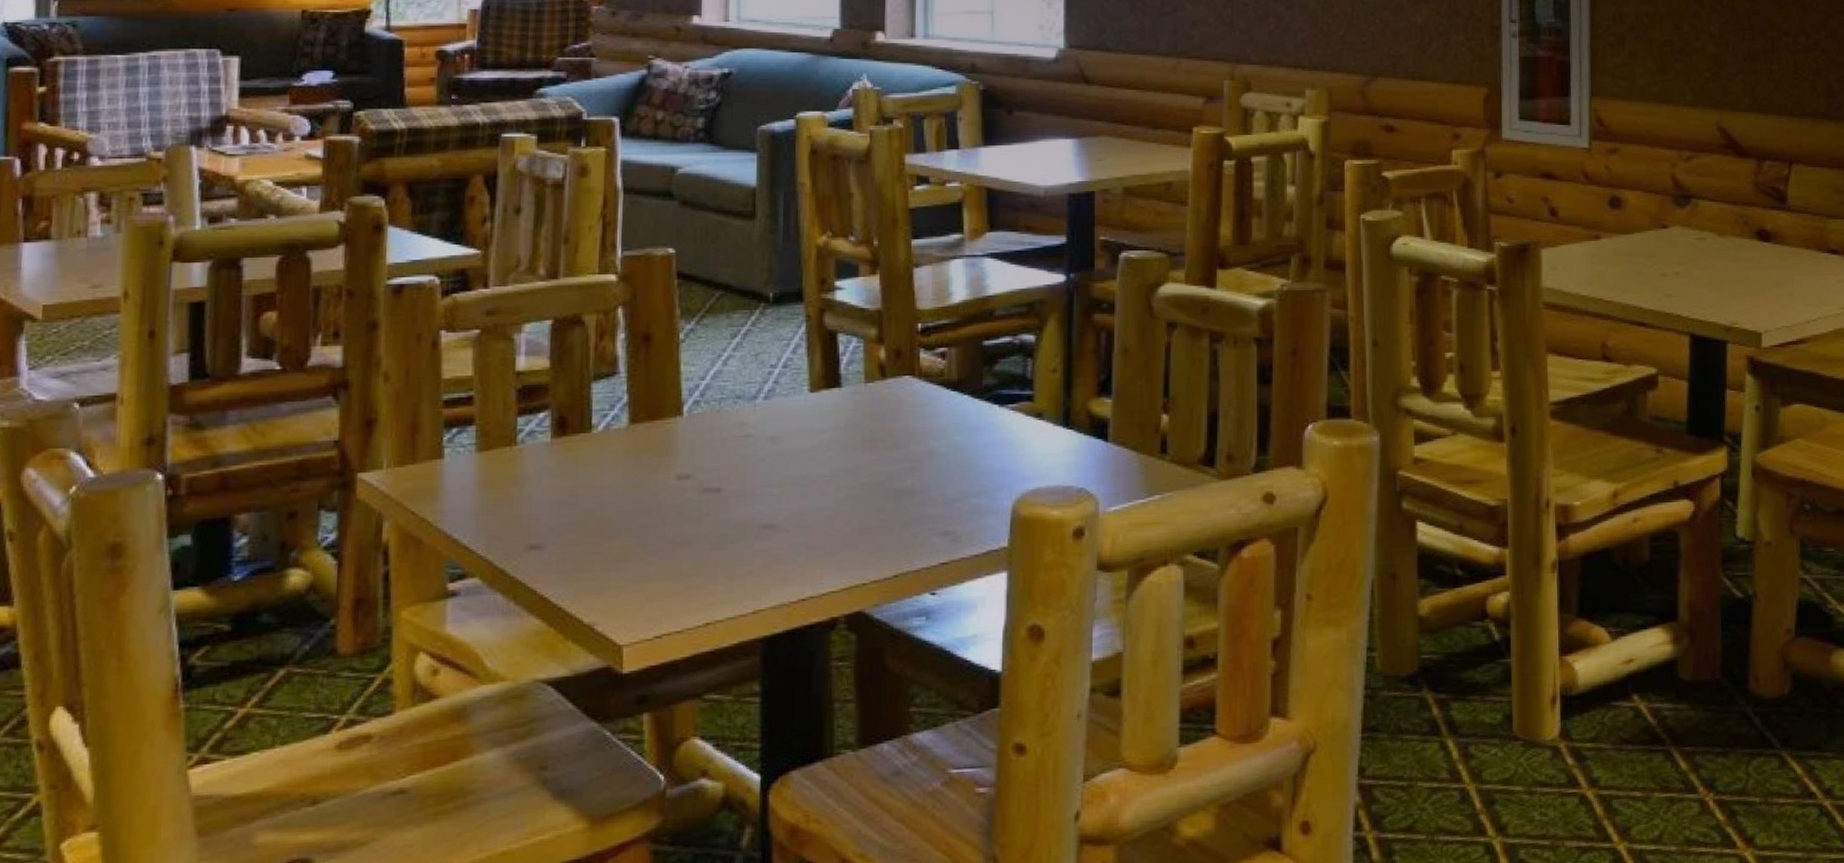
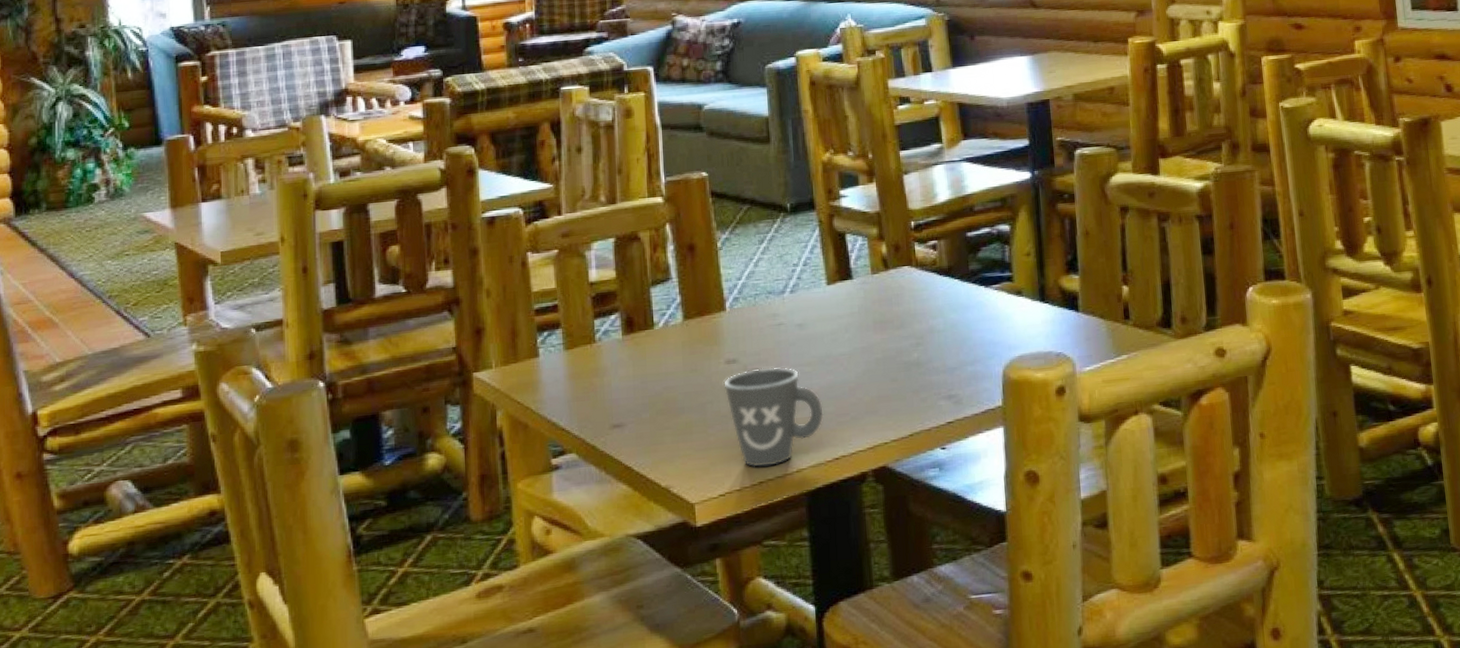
mug: none [672,486,792,605] -> present [723,367,824,467]

